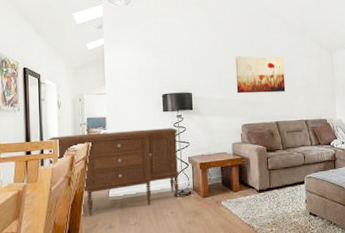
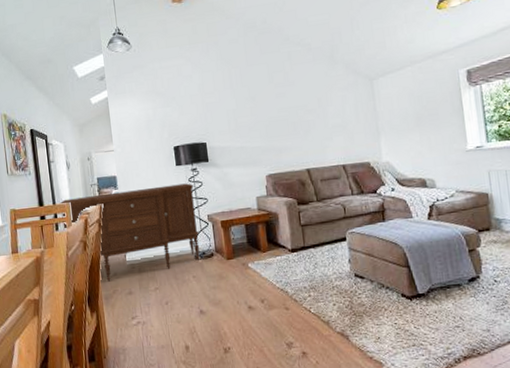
wall art: present [235,56,286,94] -> none [252,91,316,140]

